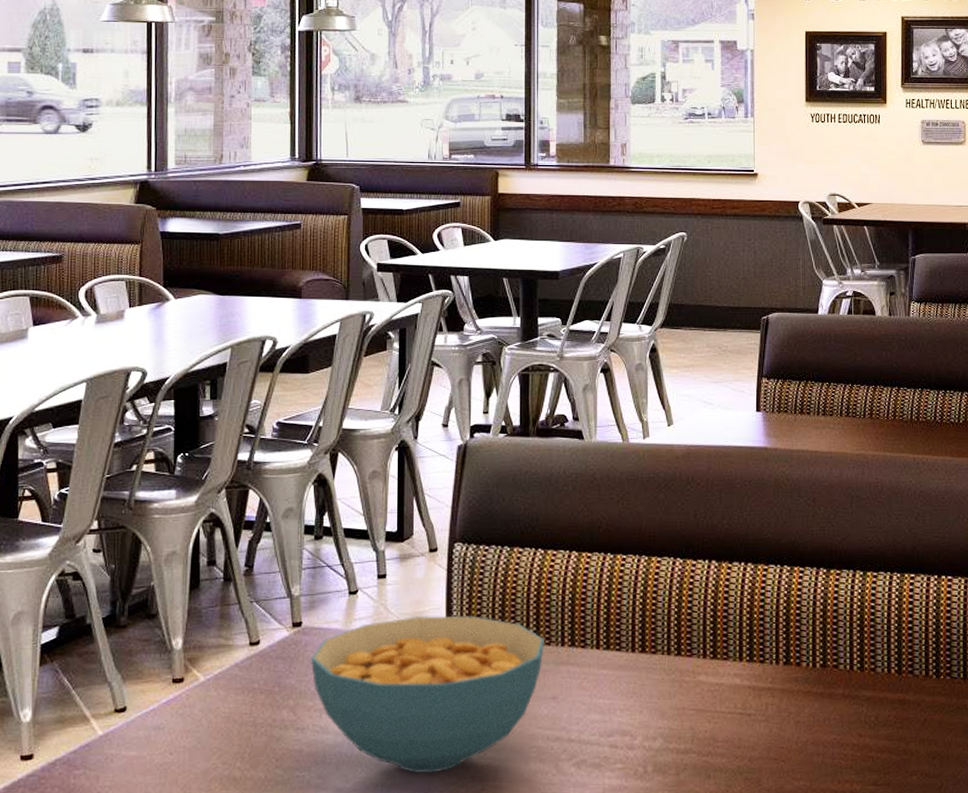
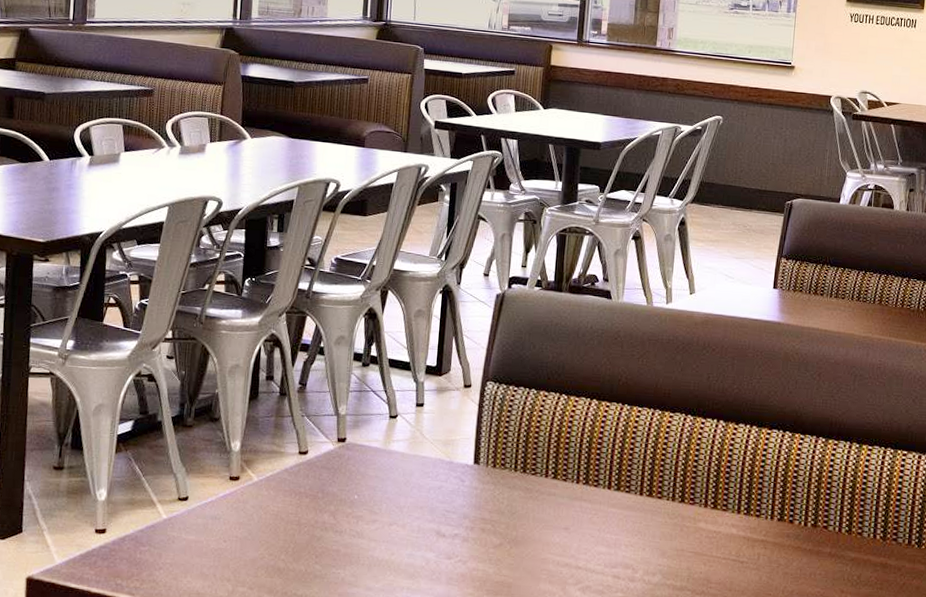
cereal bowl: present [310,615,544,774] -> none [351,443,561,583]

